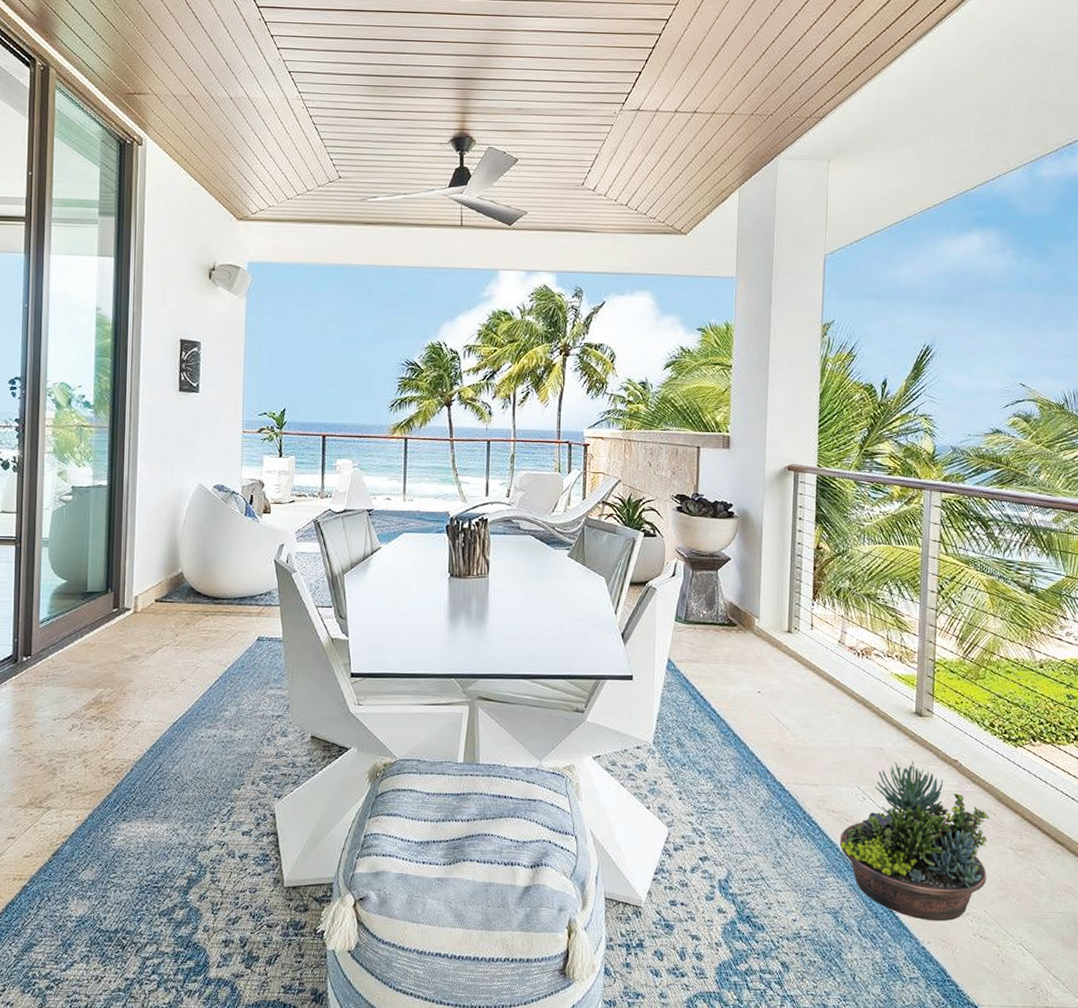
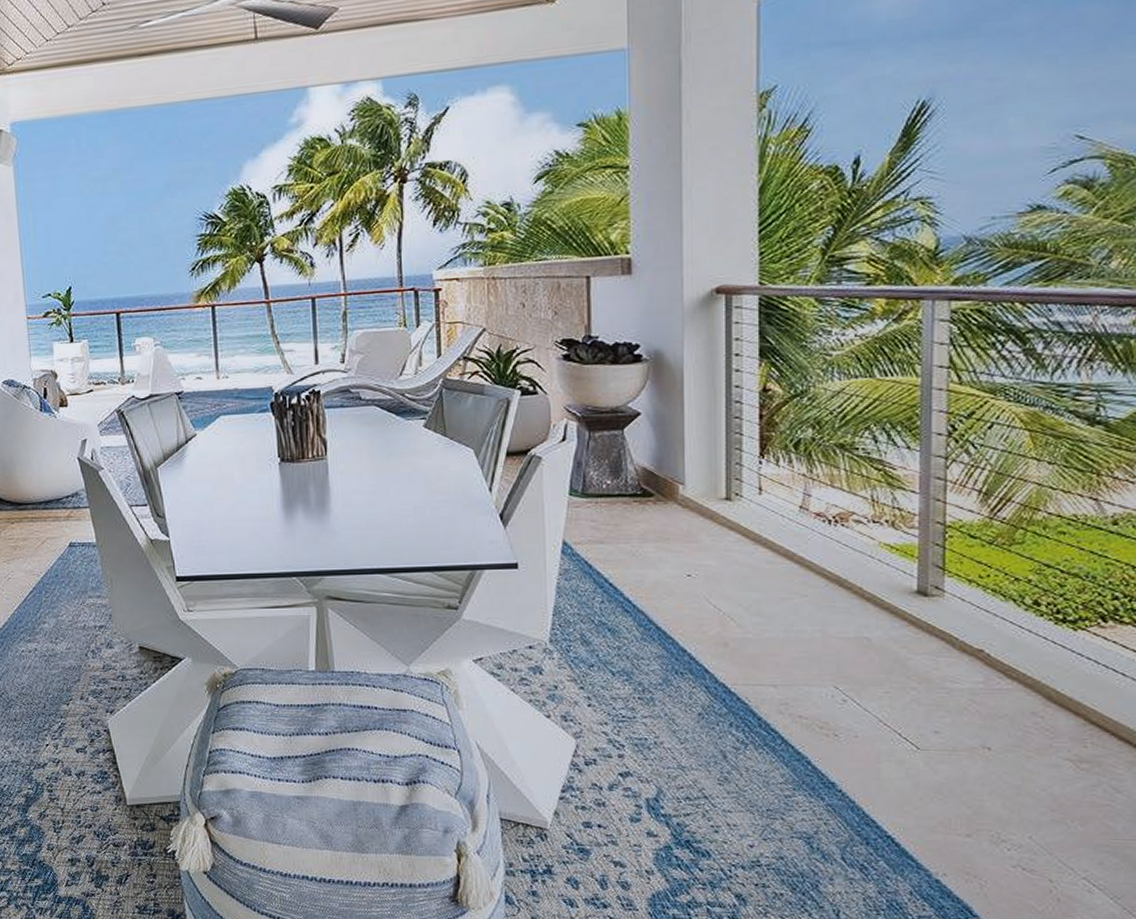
succulent planter: present [839,761,990,922] -> none [811,652,1035,850]

